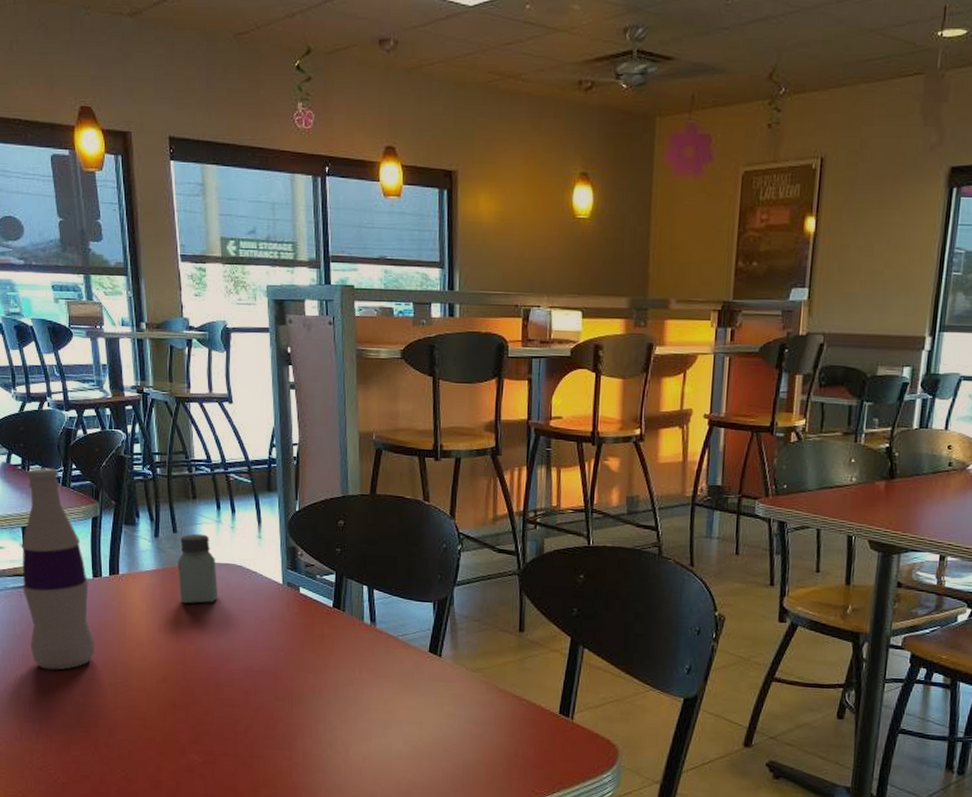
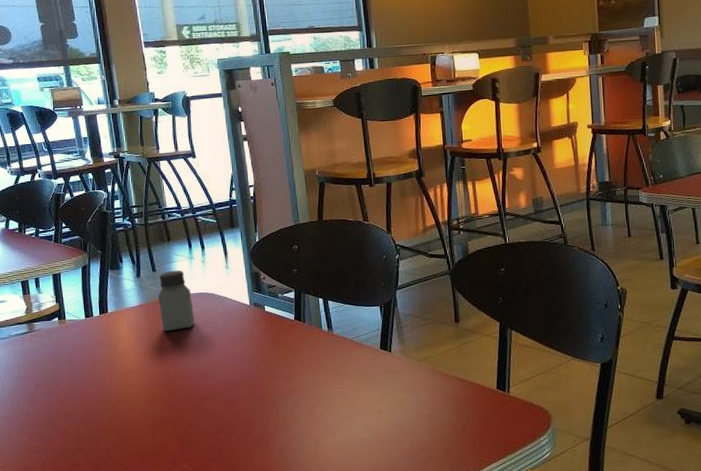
bottle: present [21,467,94,670] -> none [21,228,90,403]

